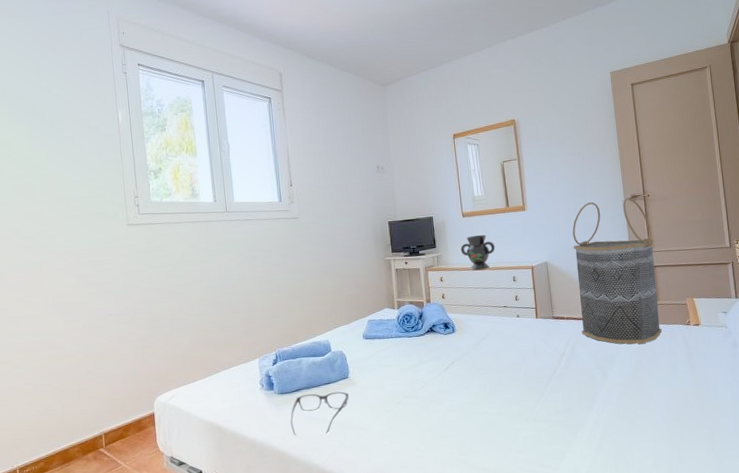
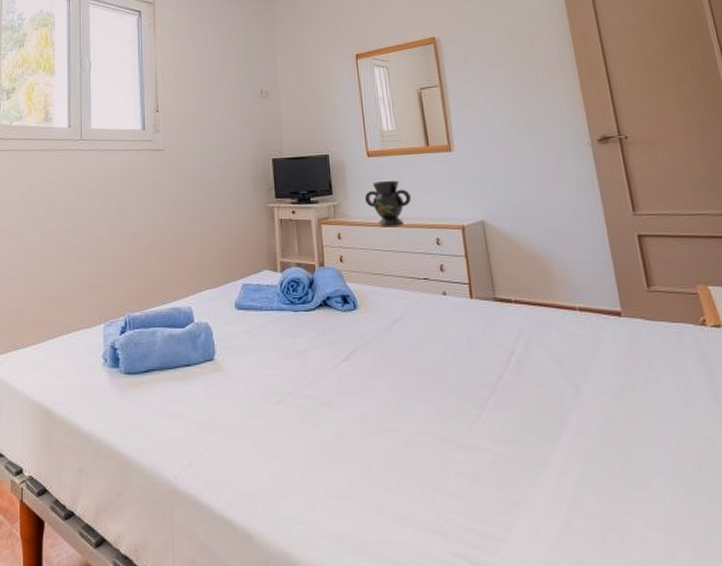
eyeglasses: present [290,391,349,436] -> none [137,377,213,435]
basket: present [572,197,663,344] -> none [518,139,663,349]

